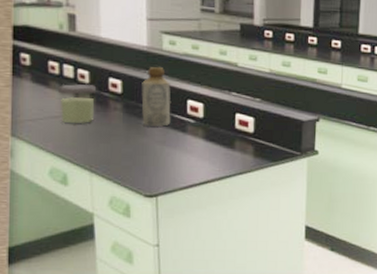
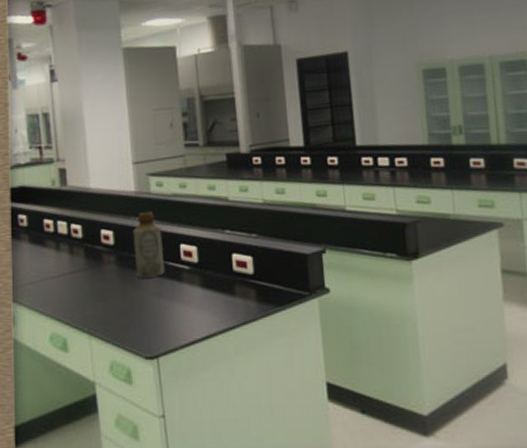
jar: present [58,83,97,124] -> none [54,238,90,284]

